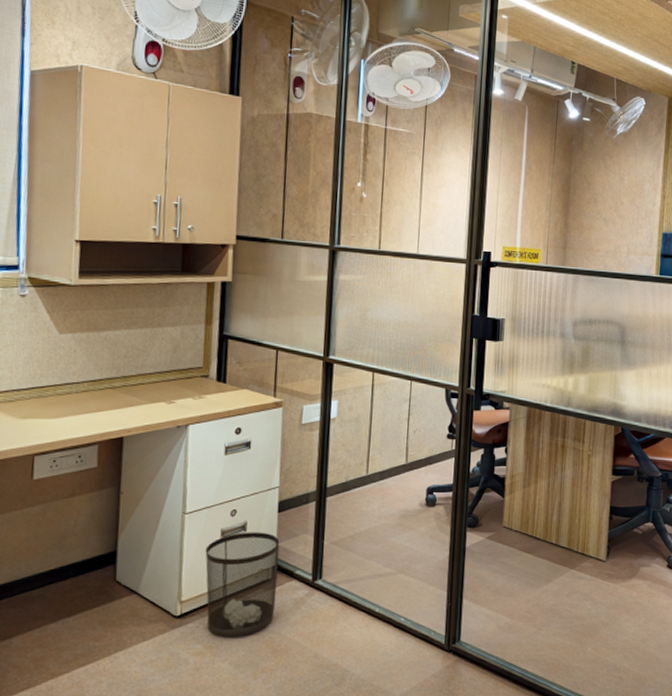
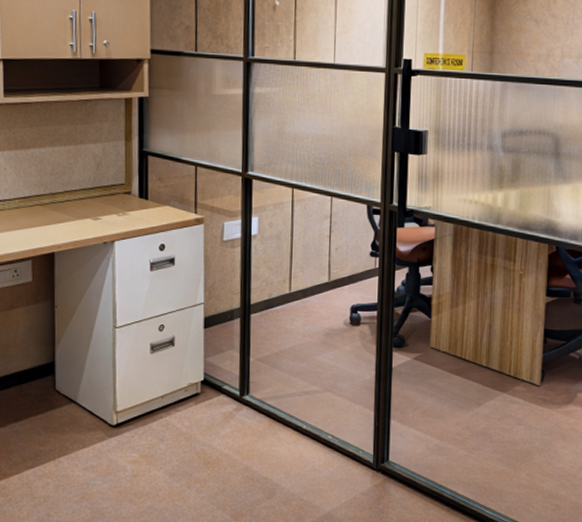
waste bin: present [205,532,280,637] -> none [136,347,207,448]

